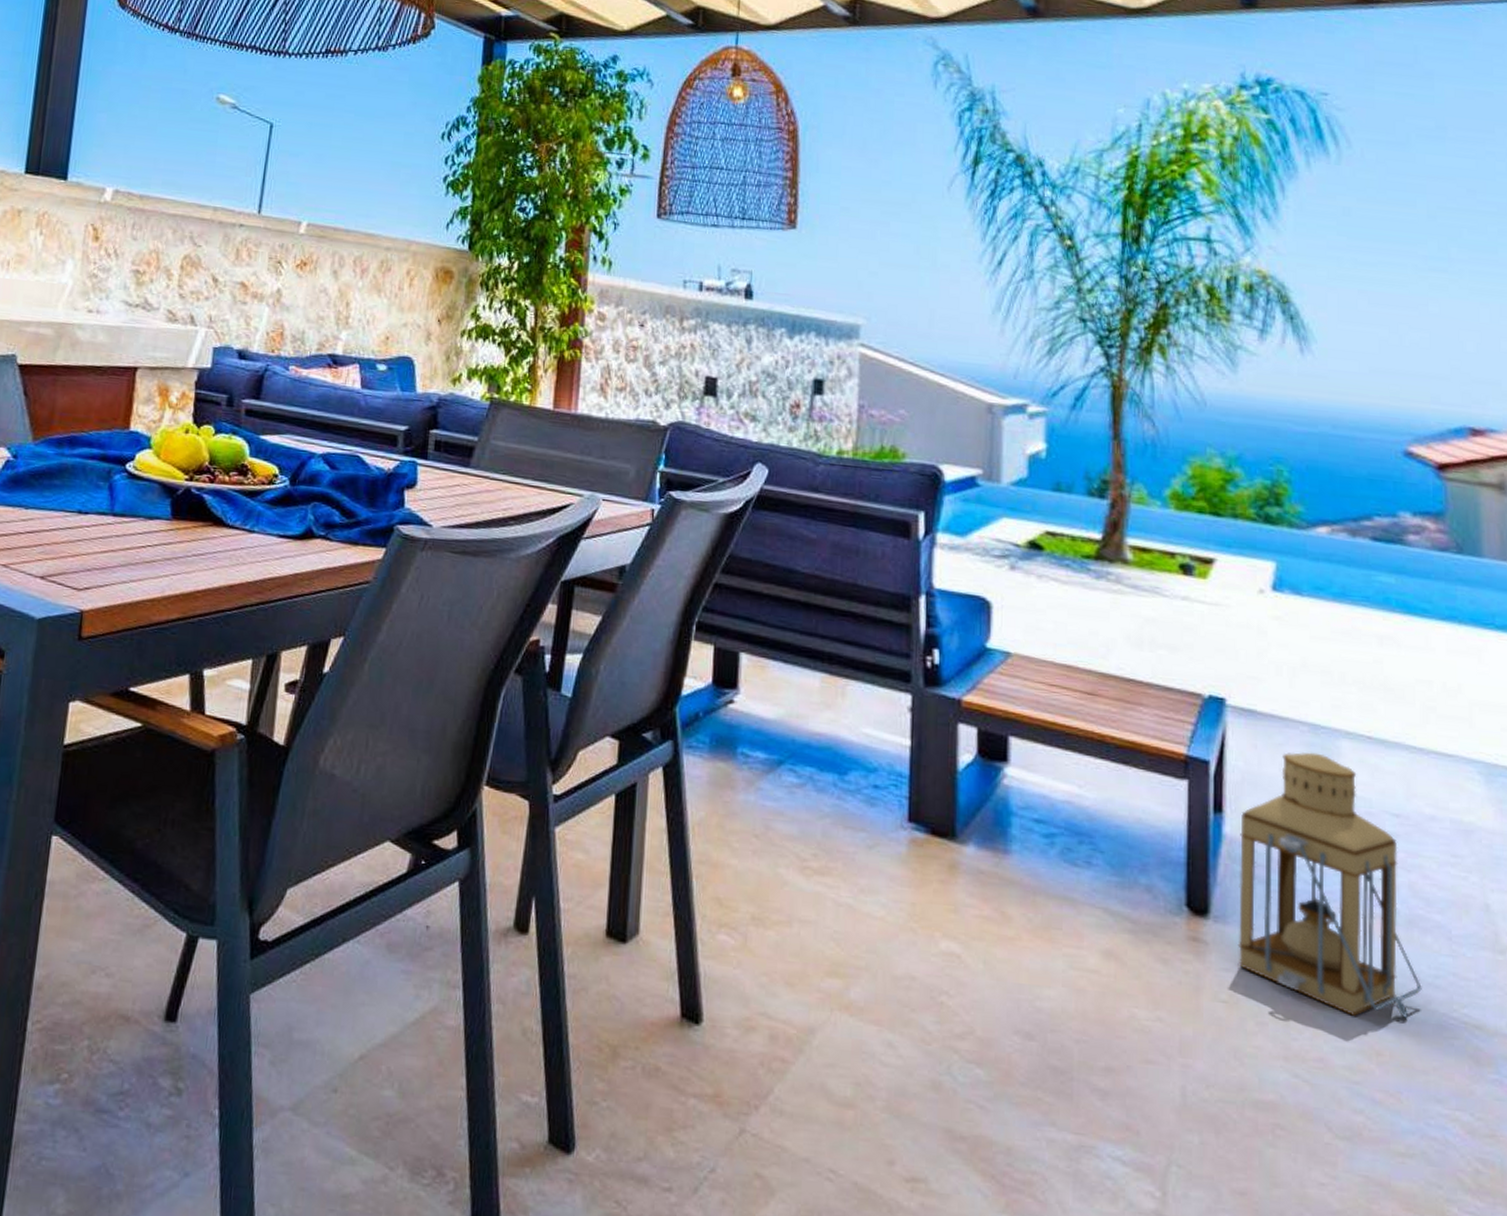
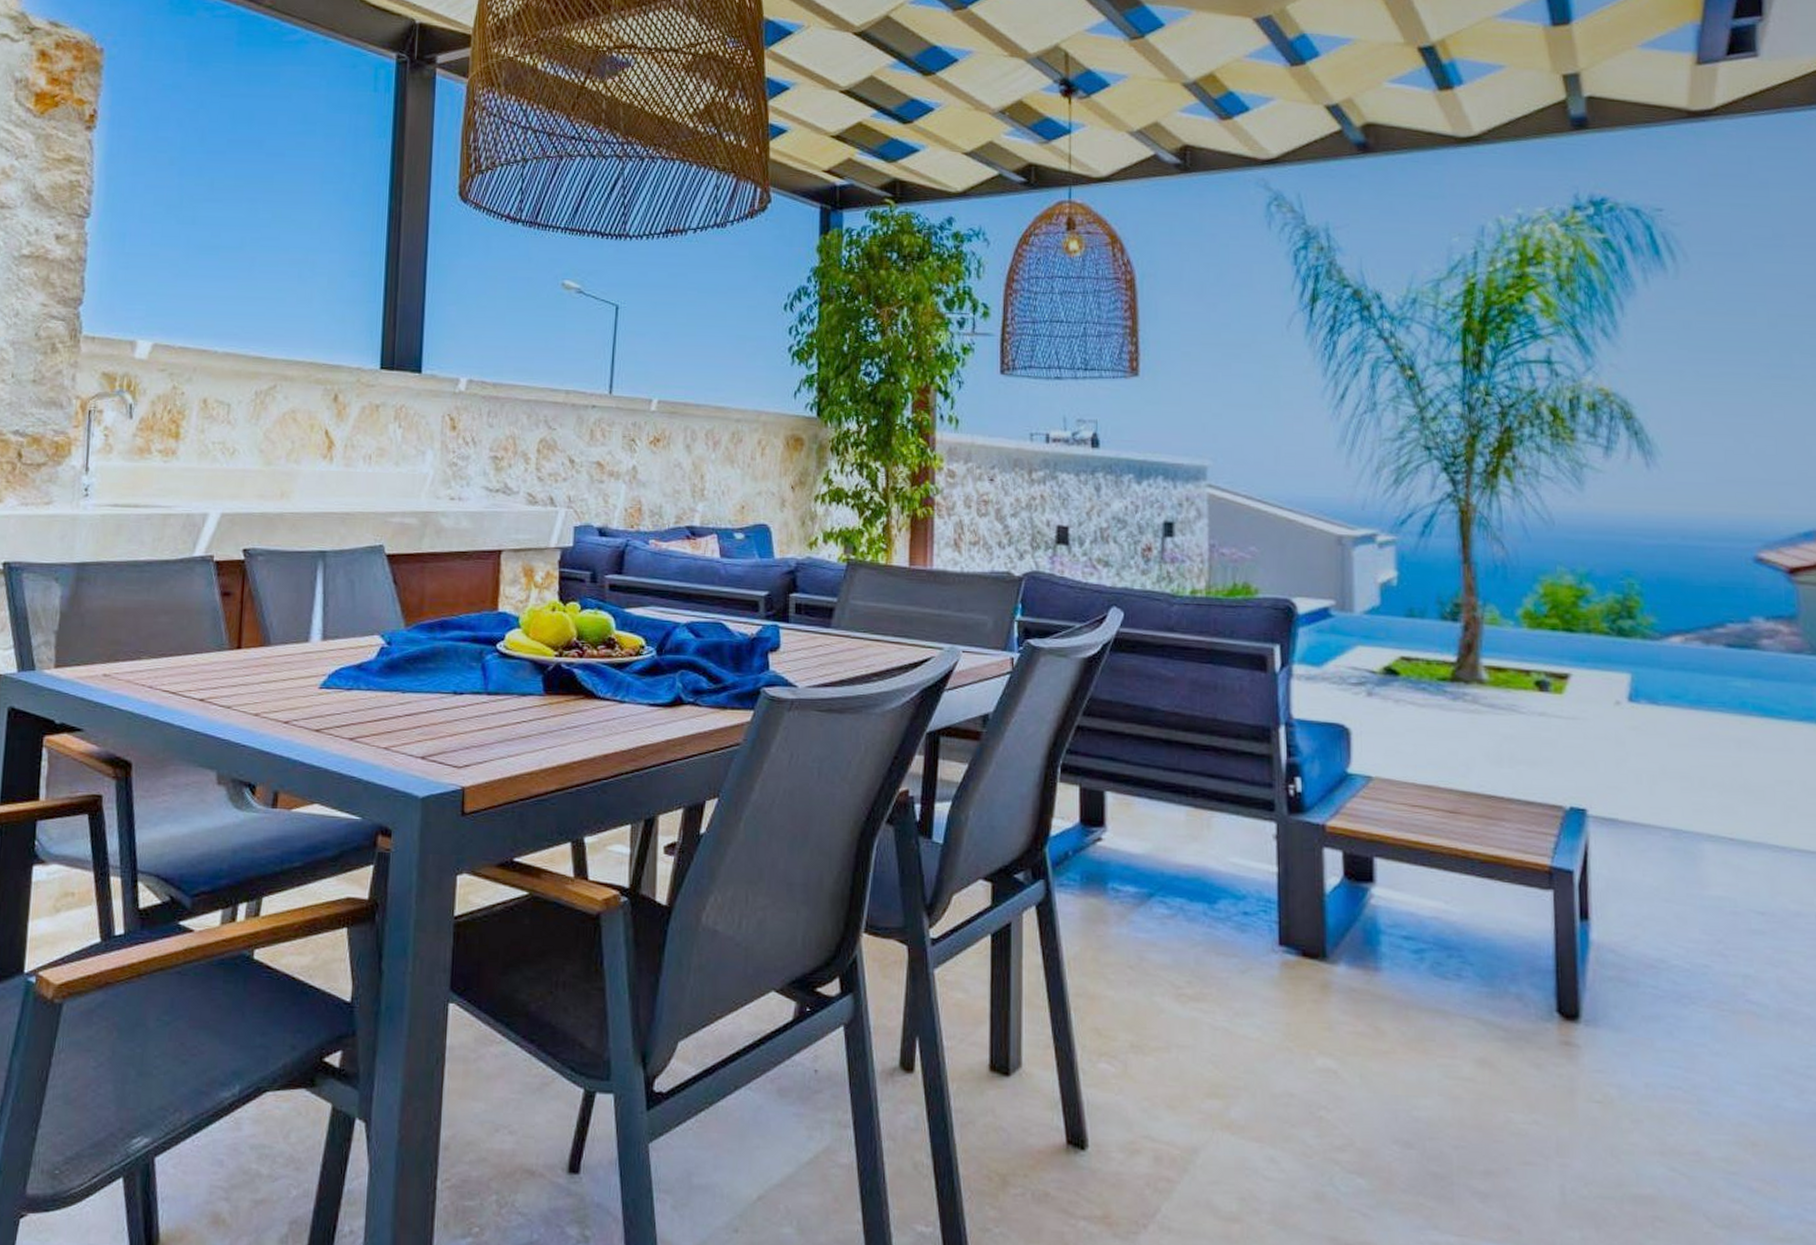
lantern: present [1237,752,1422,1018] -> none [1607,856,1794,1109]

